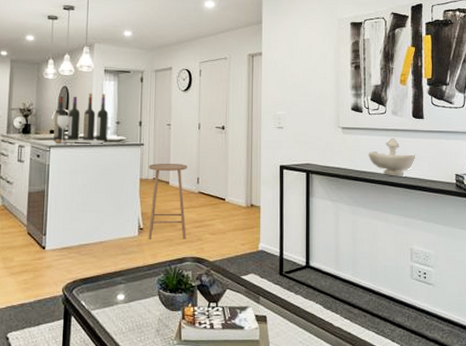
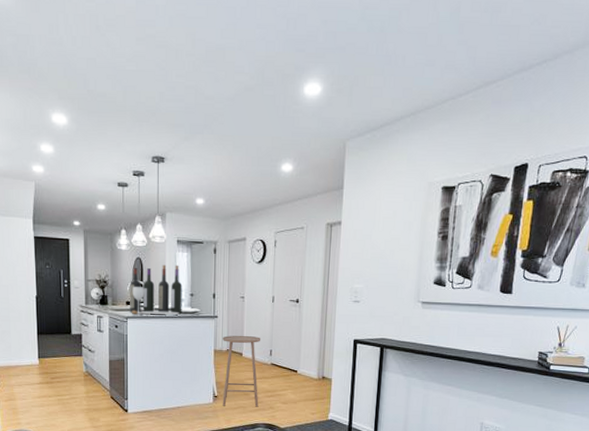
decorative bowl: present [368,138,417,176] -> none [447,314,500,353]

